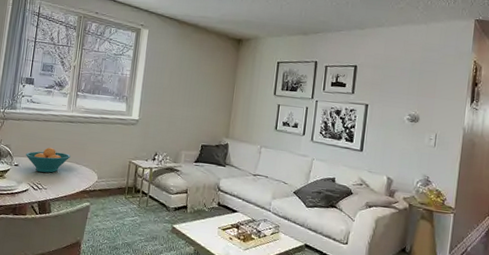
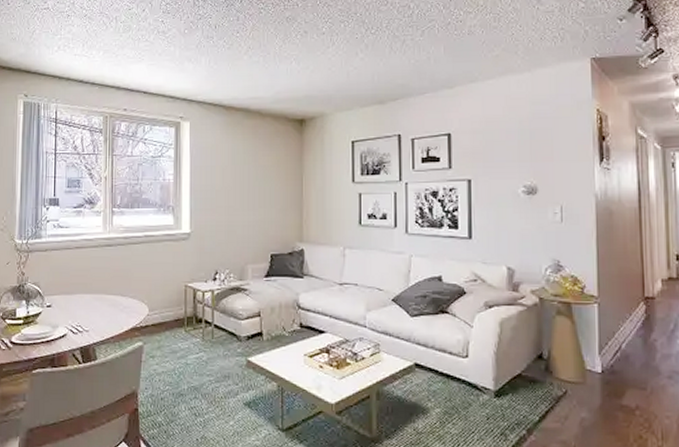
fruit bowl: present [25,147,71,173] -> none [58,280,113,311]

